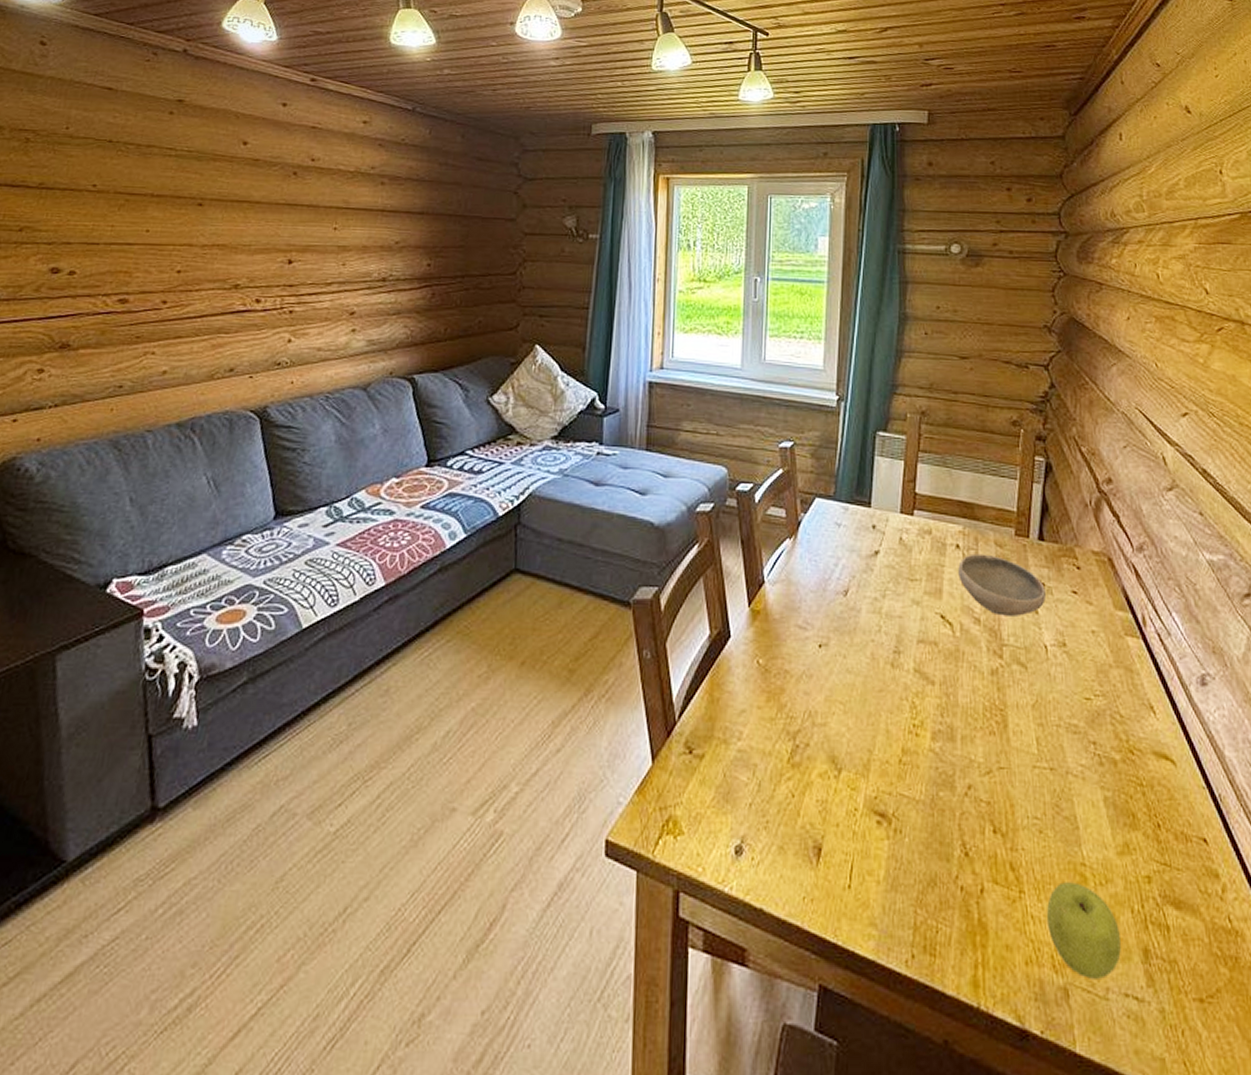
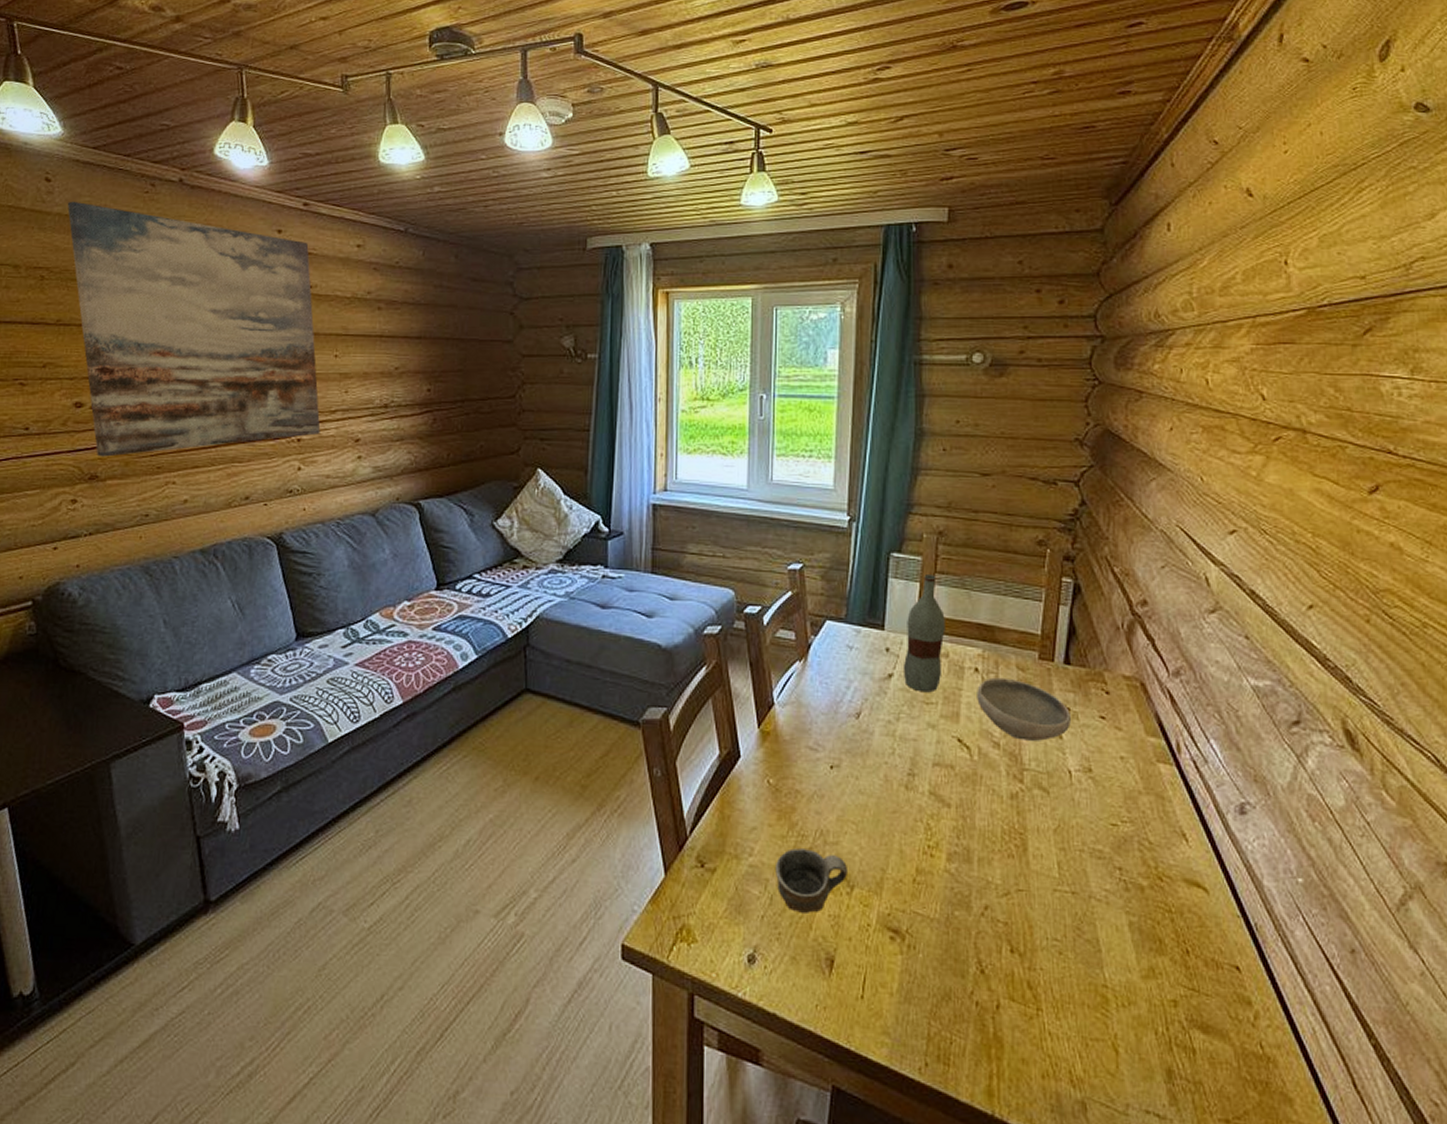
wall art: none [61,65,315,325] -> present [67,201,321,457]
cup: none [763,731,836,799] -> present [774,848,849,913]
bottle: none [888,453,928,570] -> present [902,574,945,693]
fruit: present [1046,882,1121,979] -> none [1064,1002,1143,1095]

